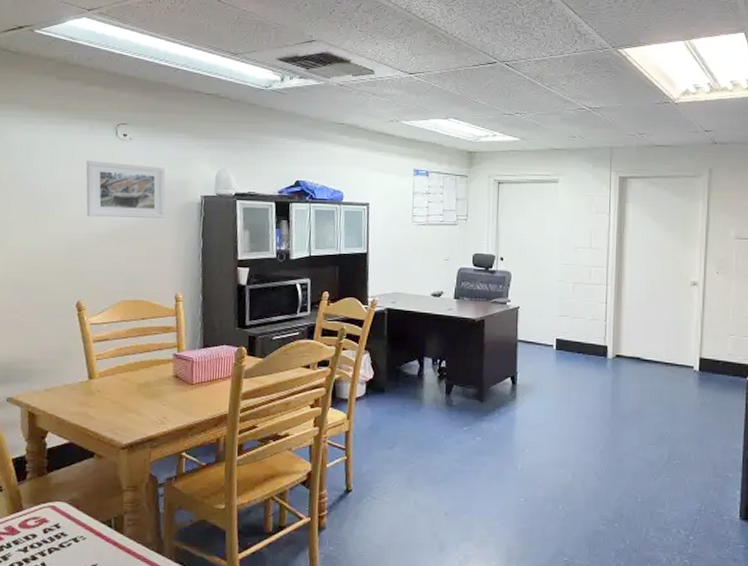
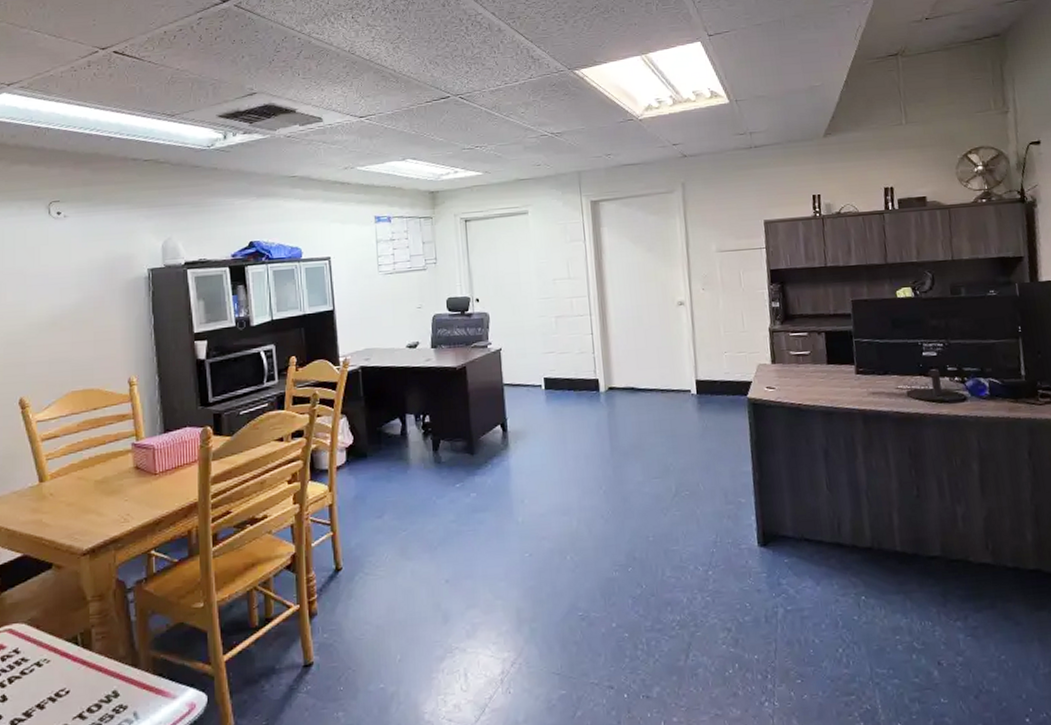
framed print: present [86,161,166,218] -> none [18,243,110,306]

